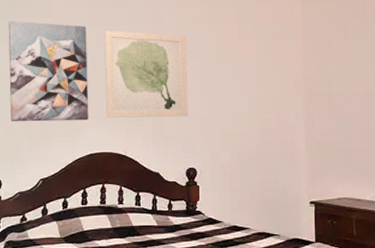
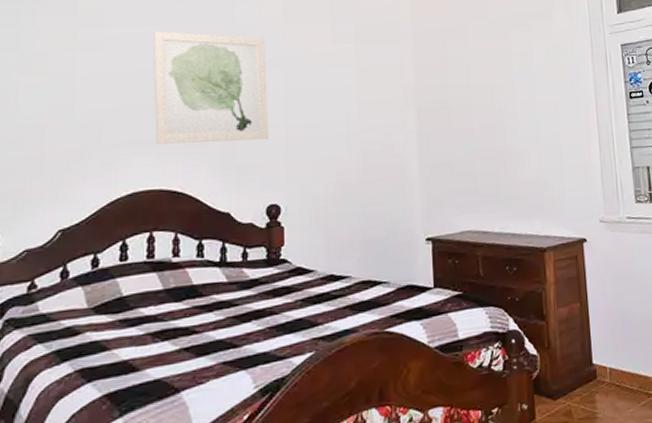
wall art: present [8,21,89,122] -> none [12,19,131,155]

